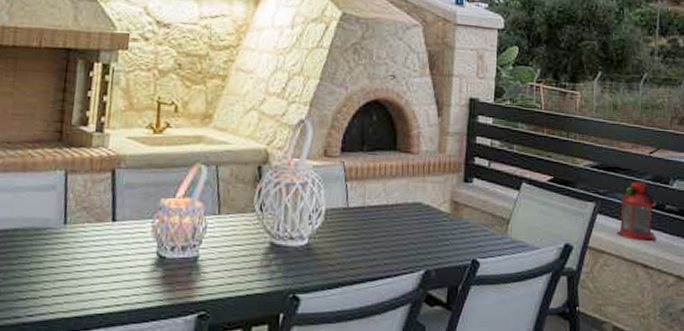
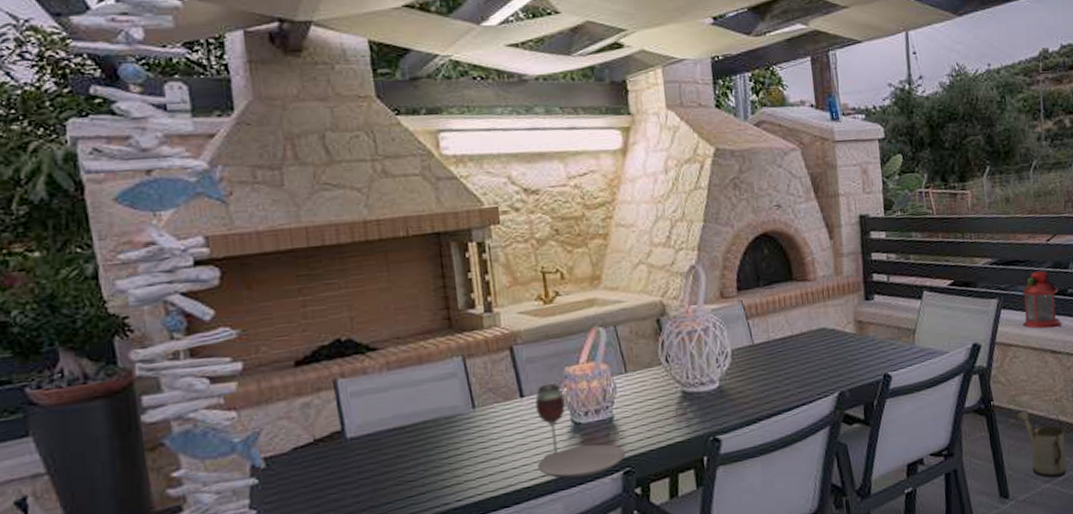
plate: none [114,281,204,314] -> present [537,444,626,479]
wineglass: none [123,212,155,288] -> present [535,383,566,459]

